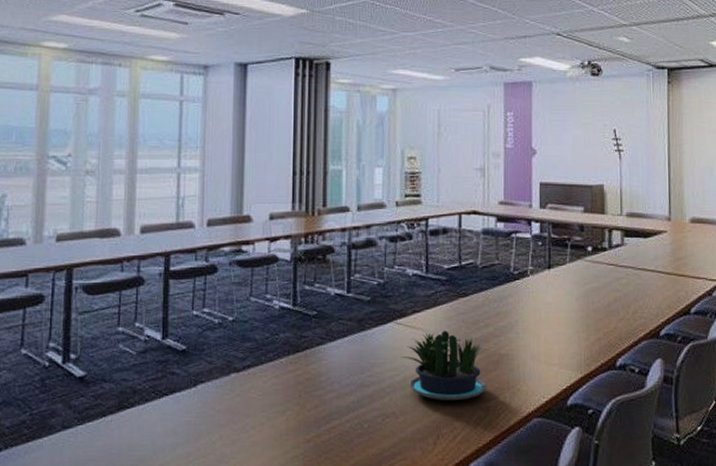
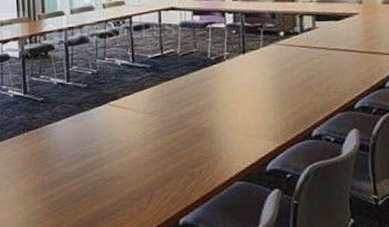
potted plant: present [400,331,486,400] -> none [115,110,191,167]

